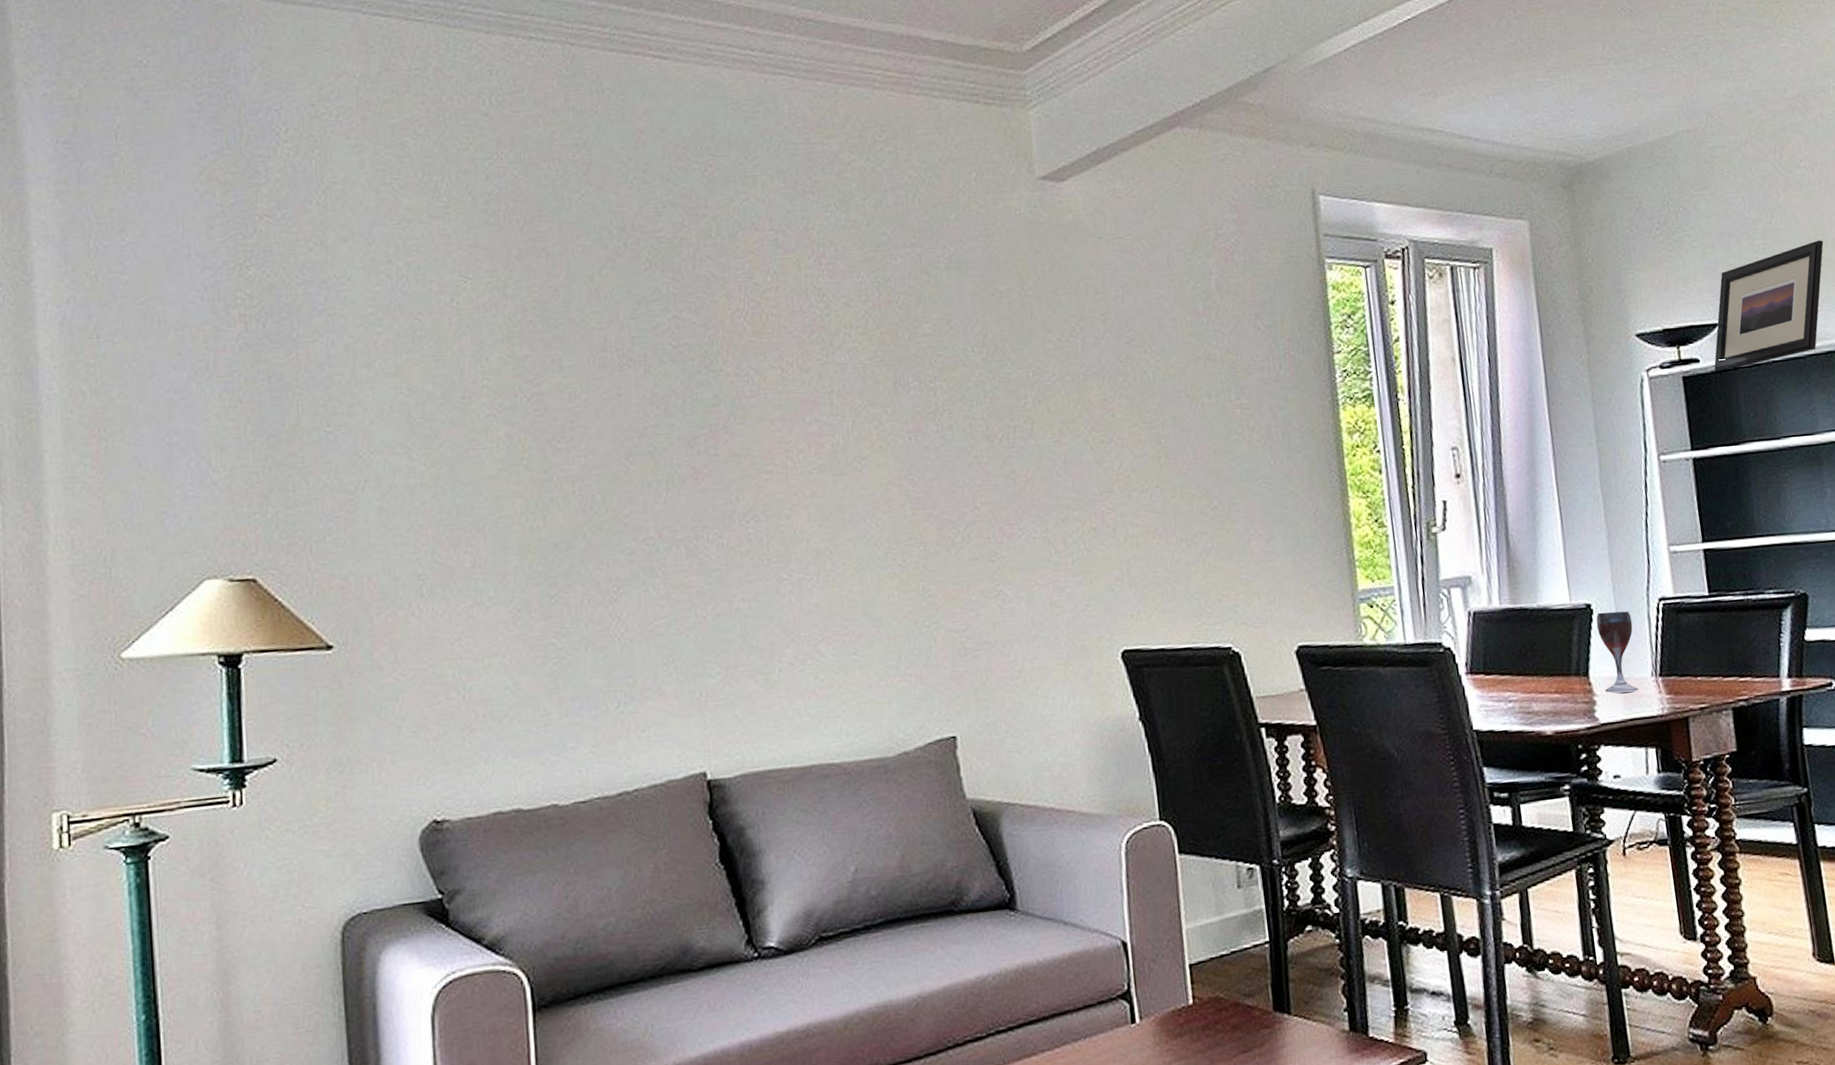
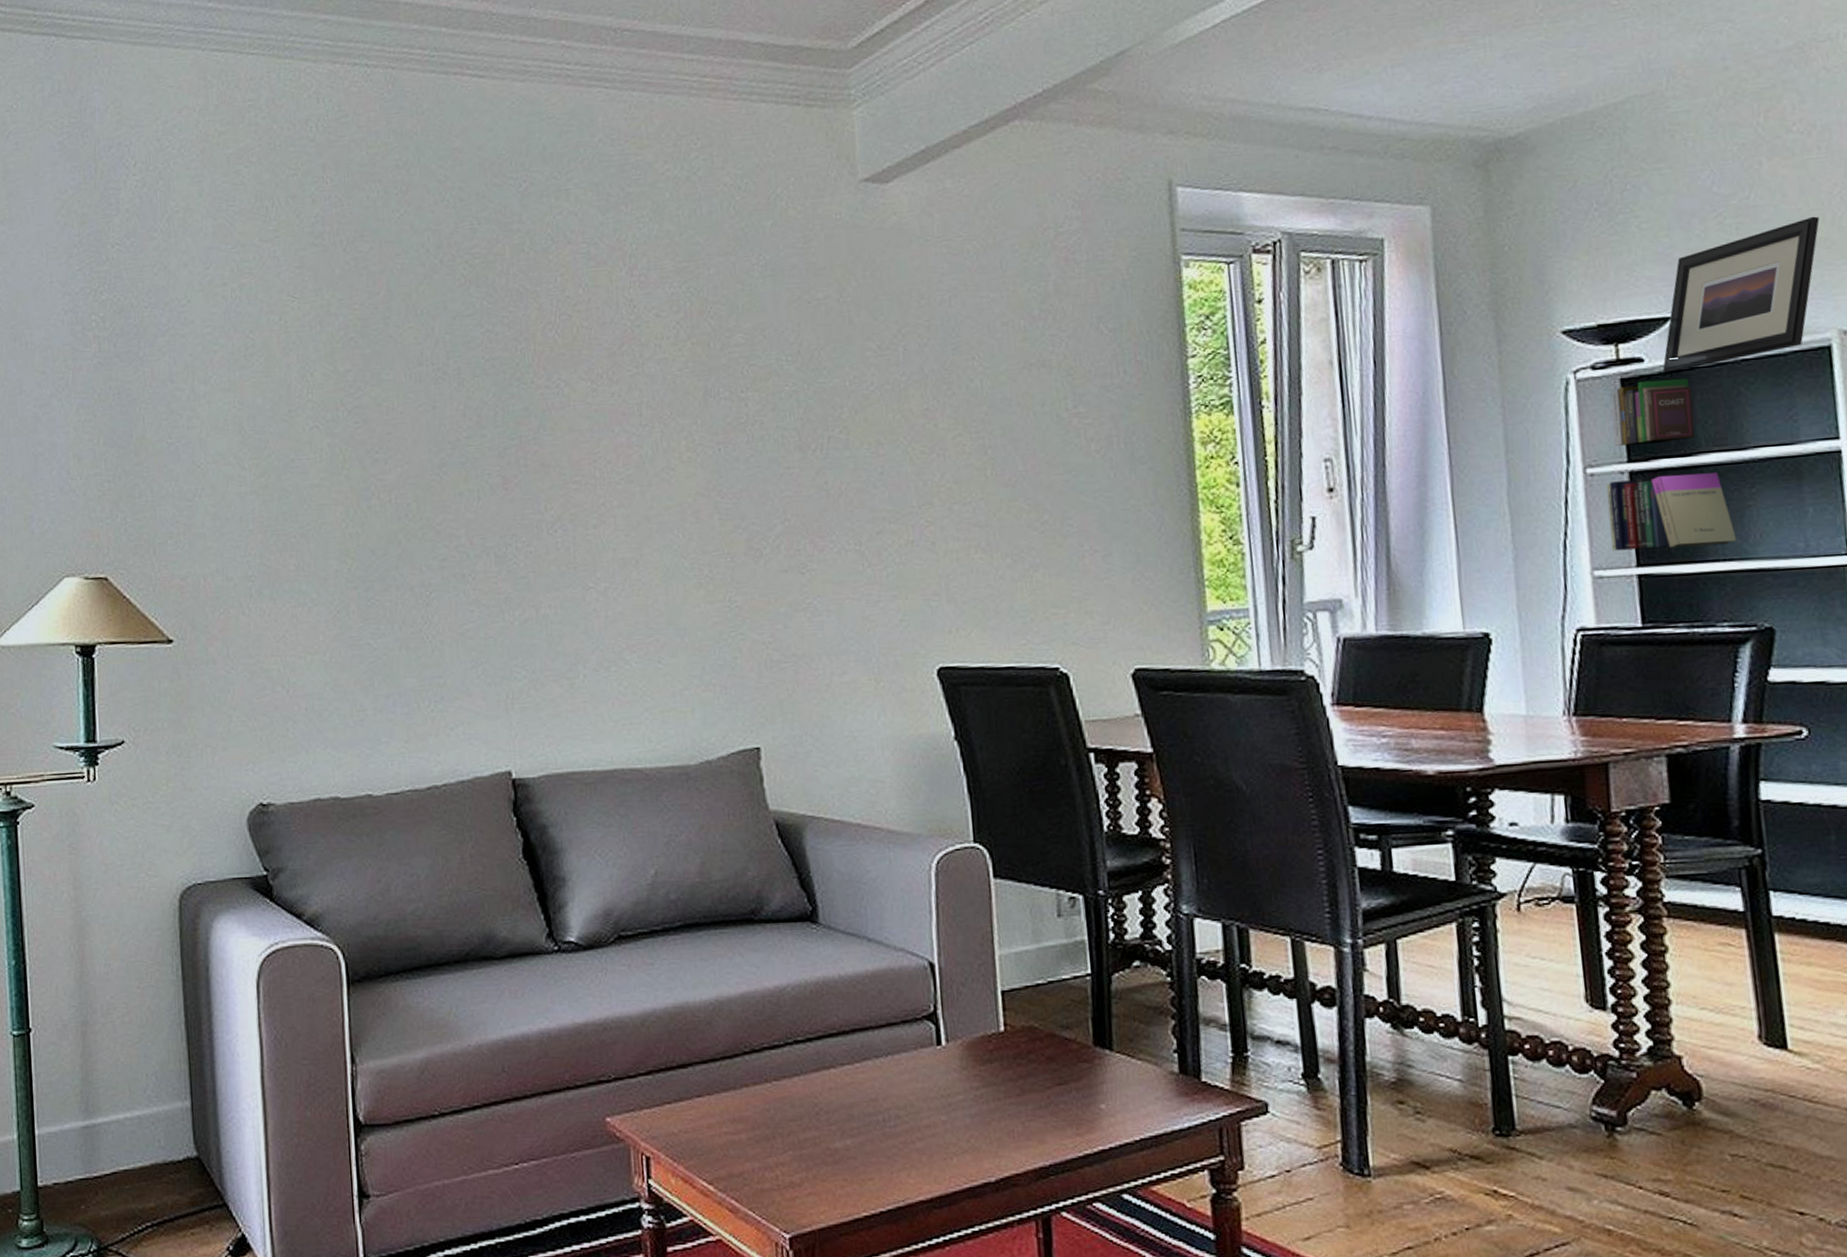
cup: present [1596,611,1639,694] -> none [1495,642,1546,733]
books: none [1675,376,1741,436] -> present [1610,377,1695,447]
books: none [1675,459,1777,529] -> present [1606,473,1737,551]

